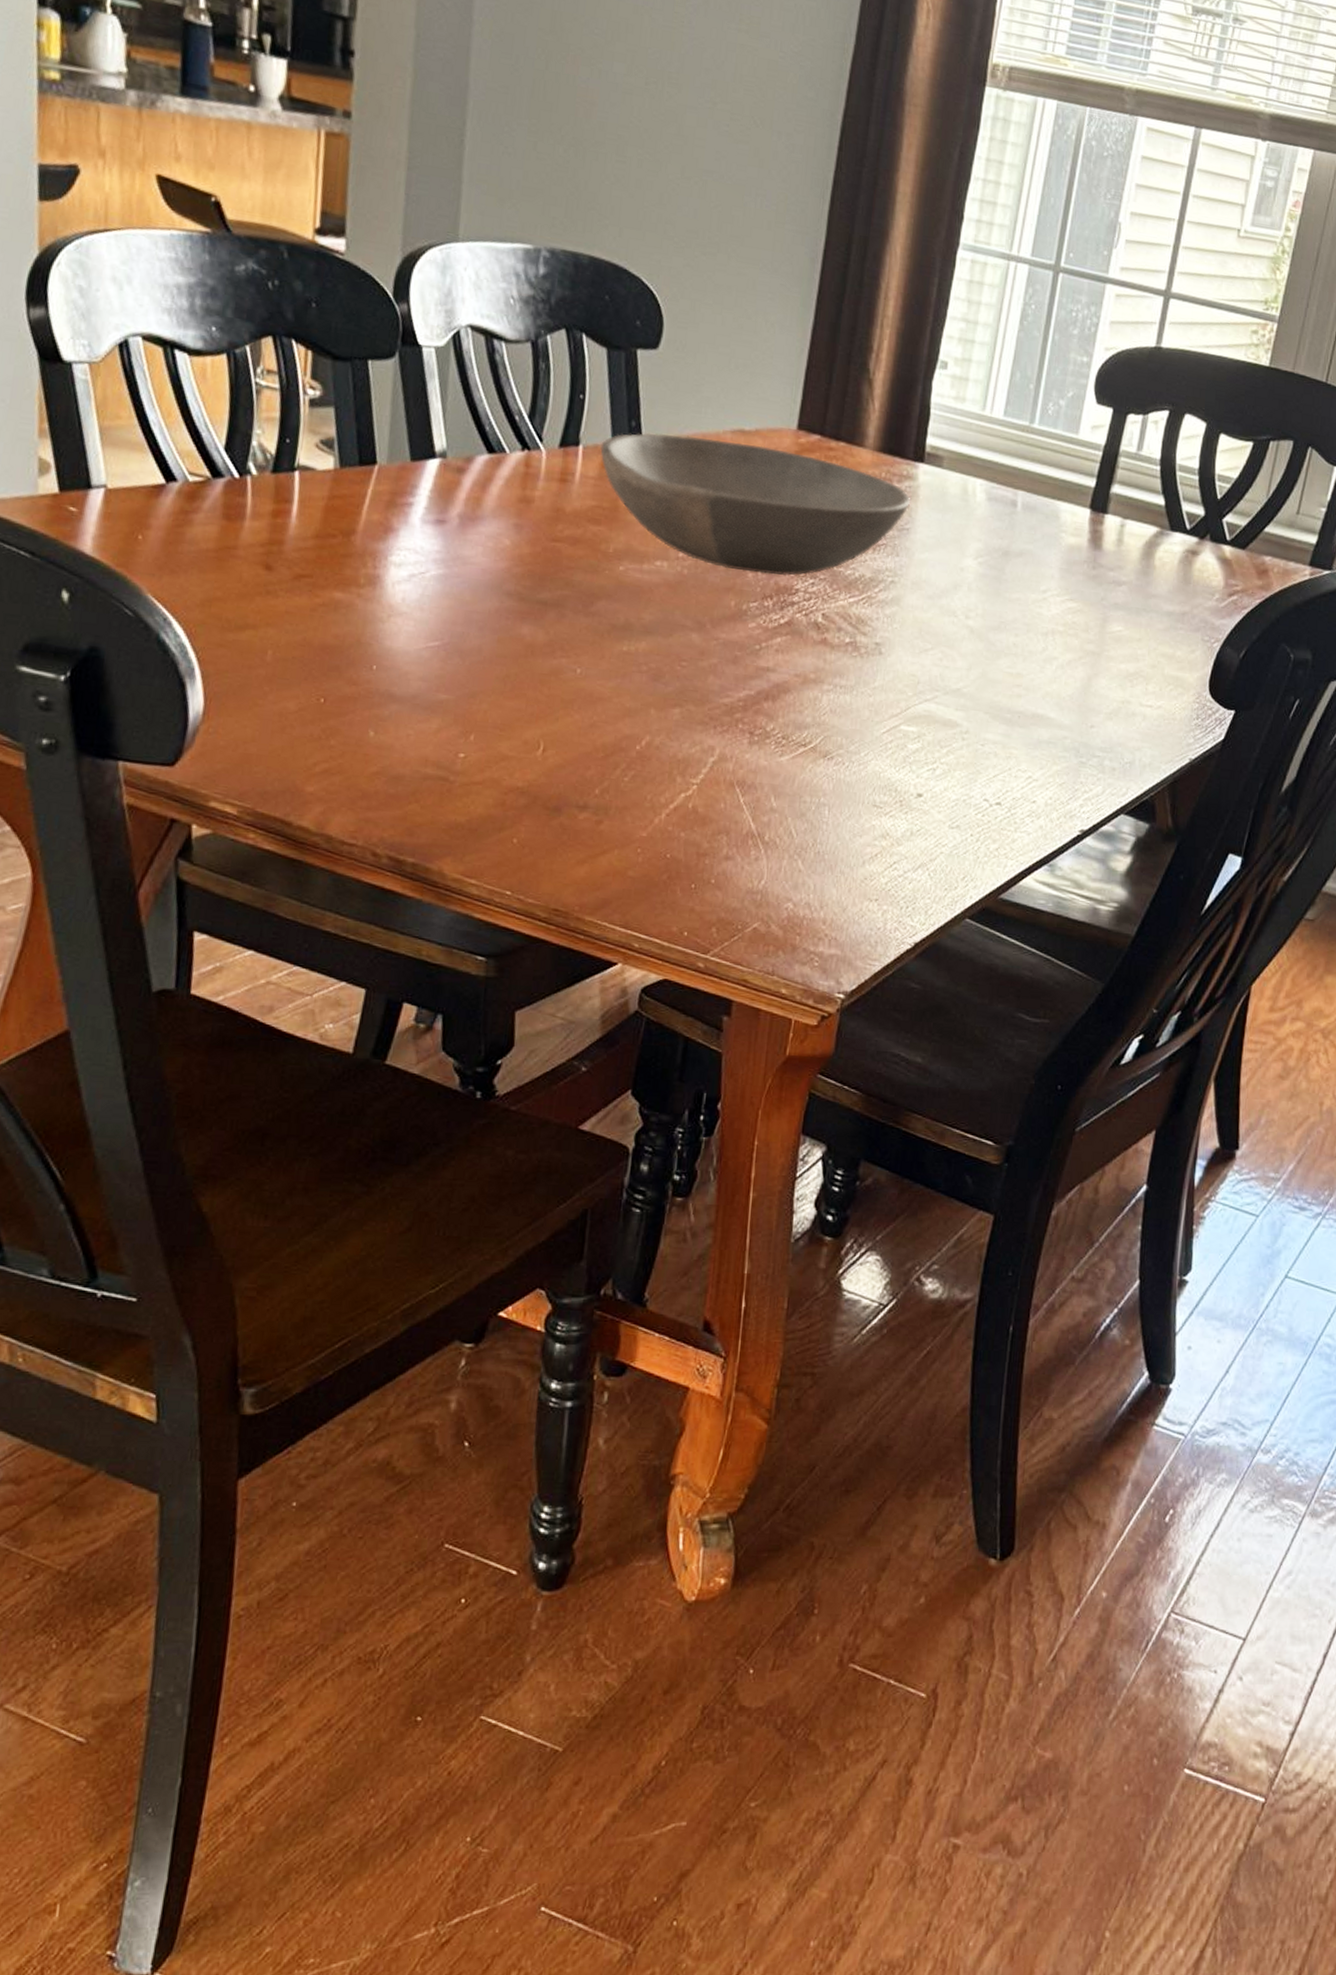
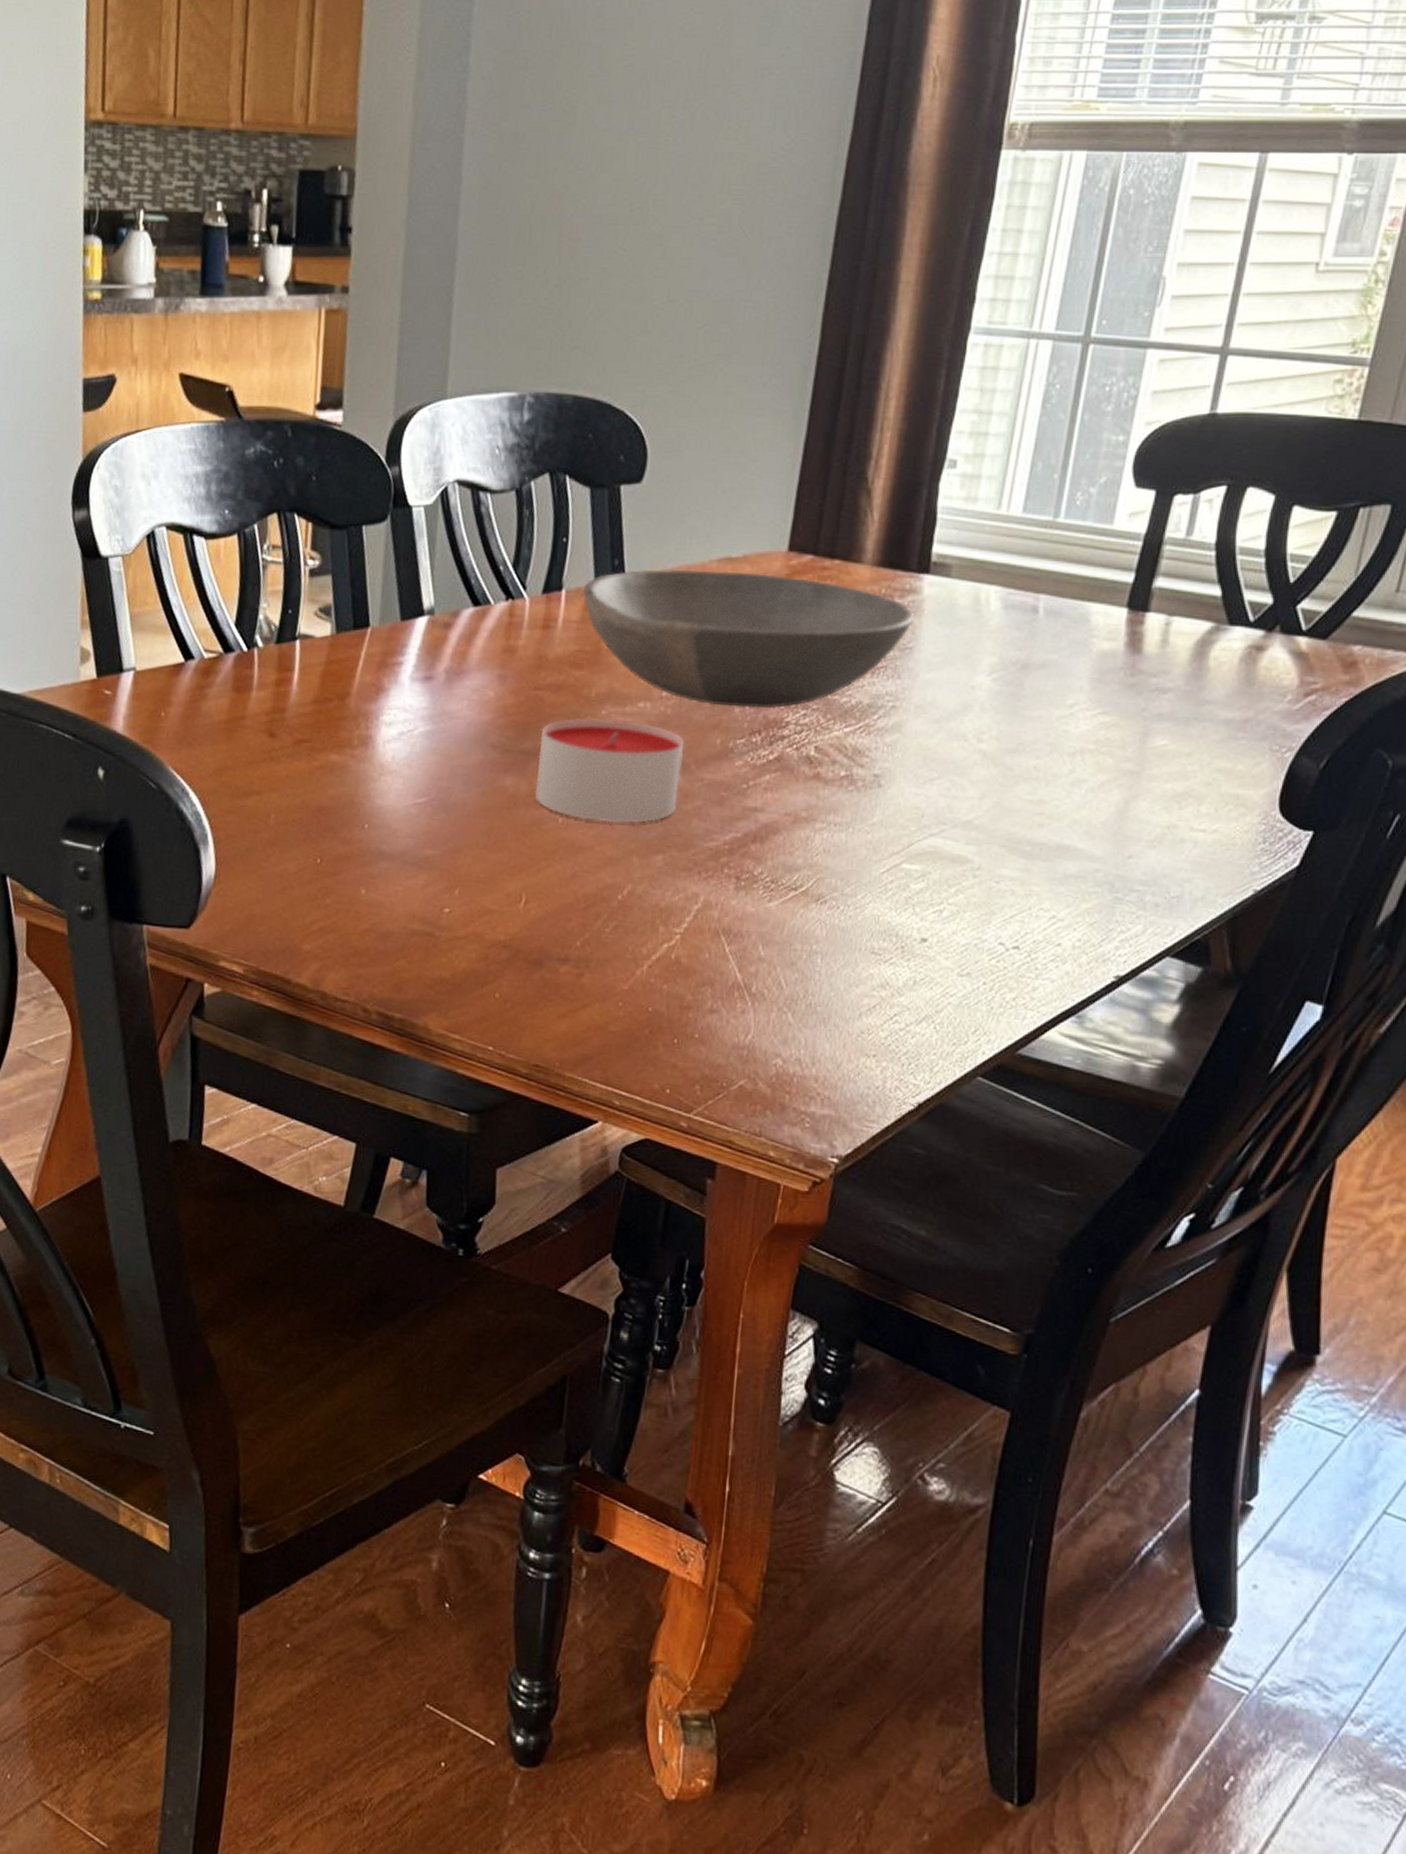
candle: none [552,572,700,678] -> present [534,718,684,824]

